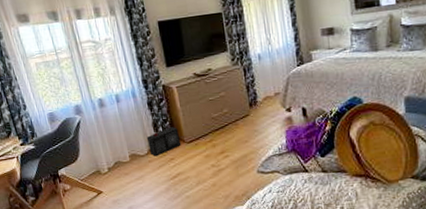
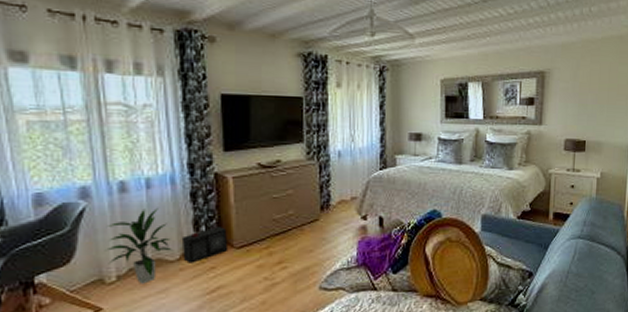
indoor plant: none [96,115,143,173] -> present [104,207,174,284]

